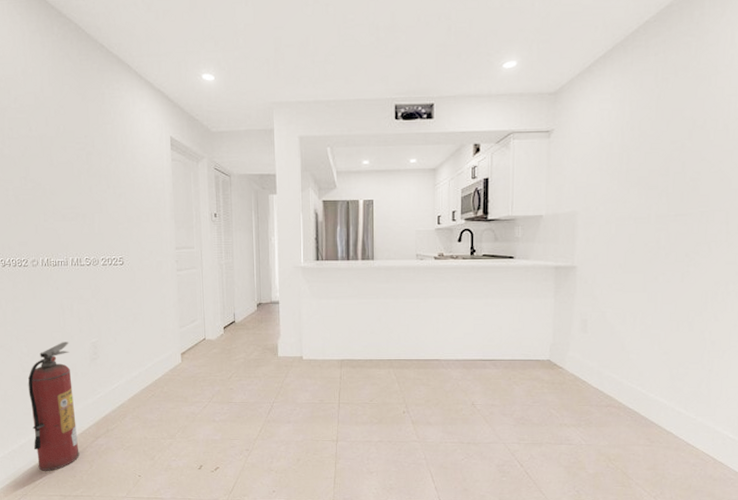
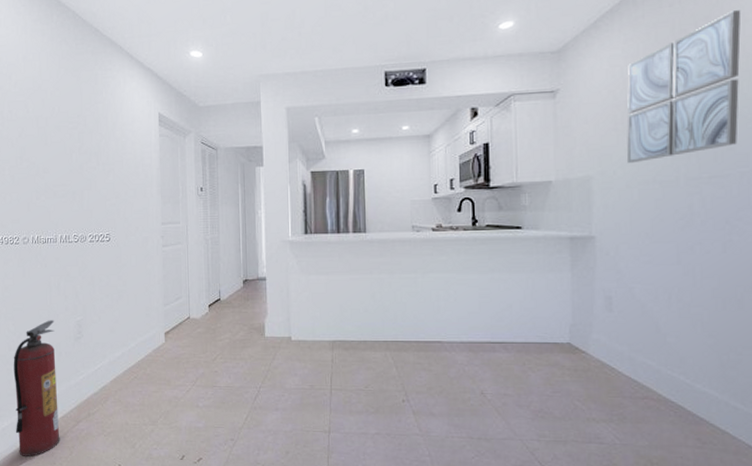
wall art: none [607,62,715,201] -> present [626,10,741,164]

